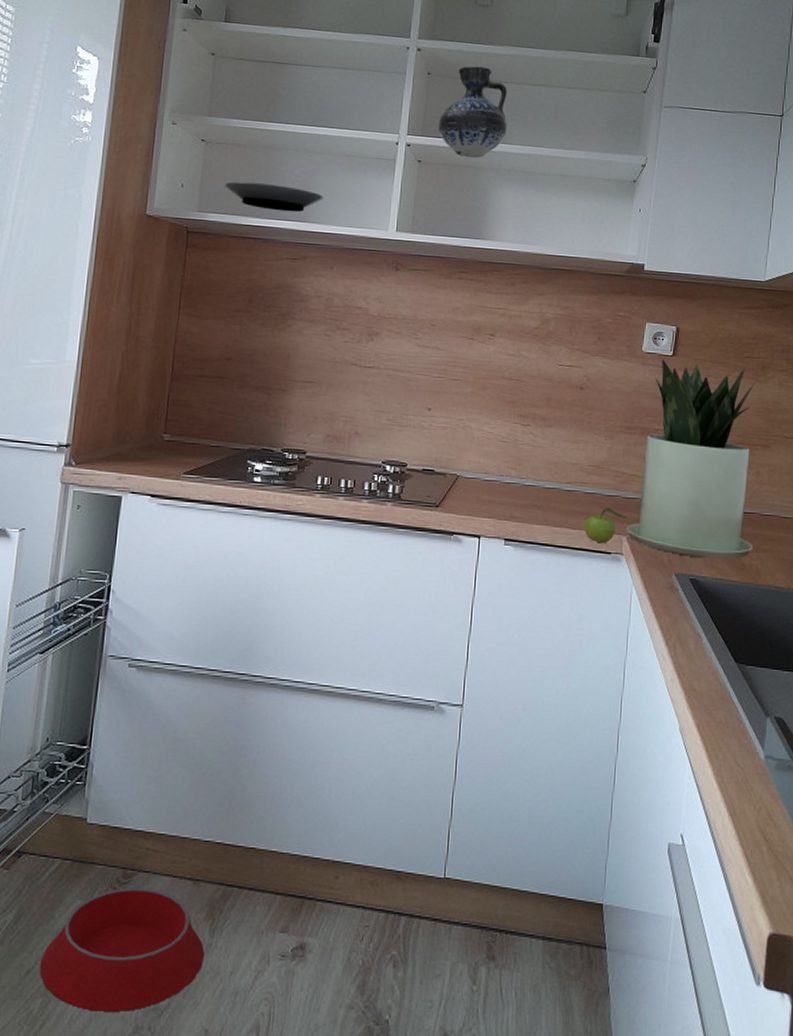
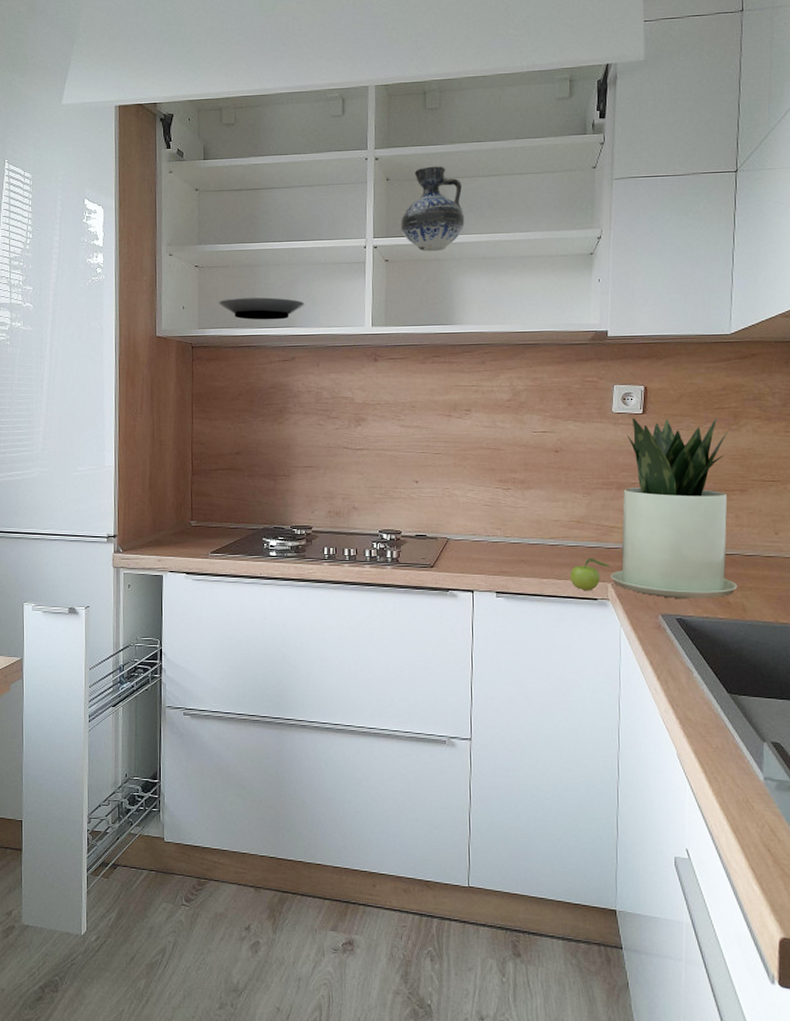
pet bowl: present [39,887,204,1011] -> none [140,893,270,991]

